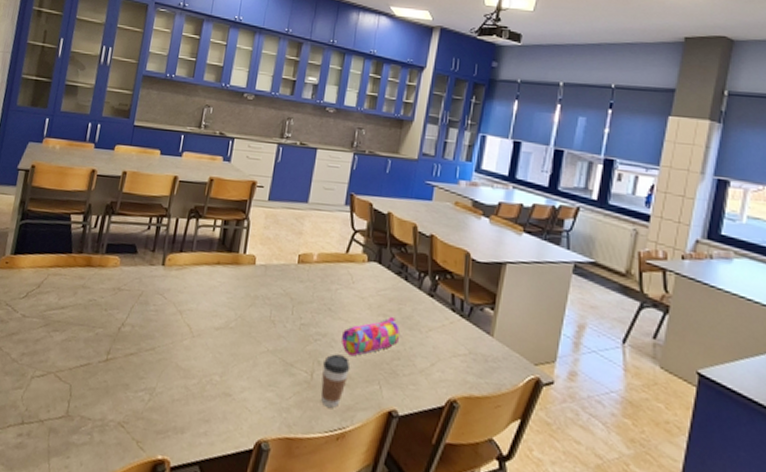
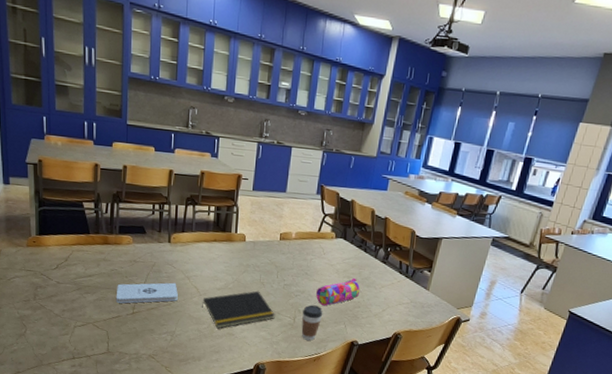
notepad: none [89,318,166,347] -> present [117,282,178,304]
notepad: none [192,332,287,386] -> present [201,290,275,329]

